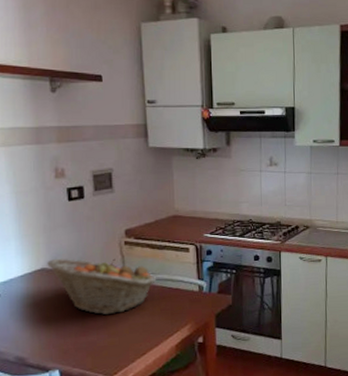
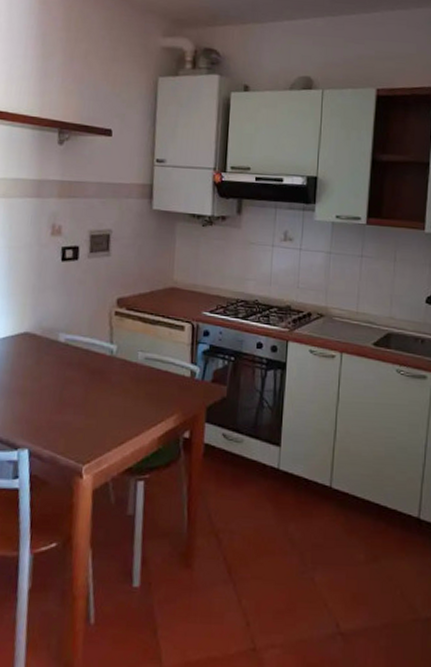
fruit basket: present [47,258,157,315] -> none [31,323,146,393]

